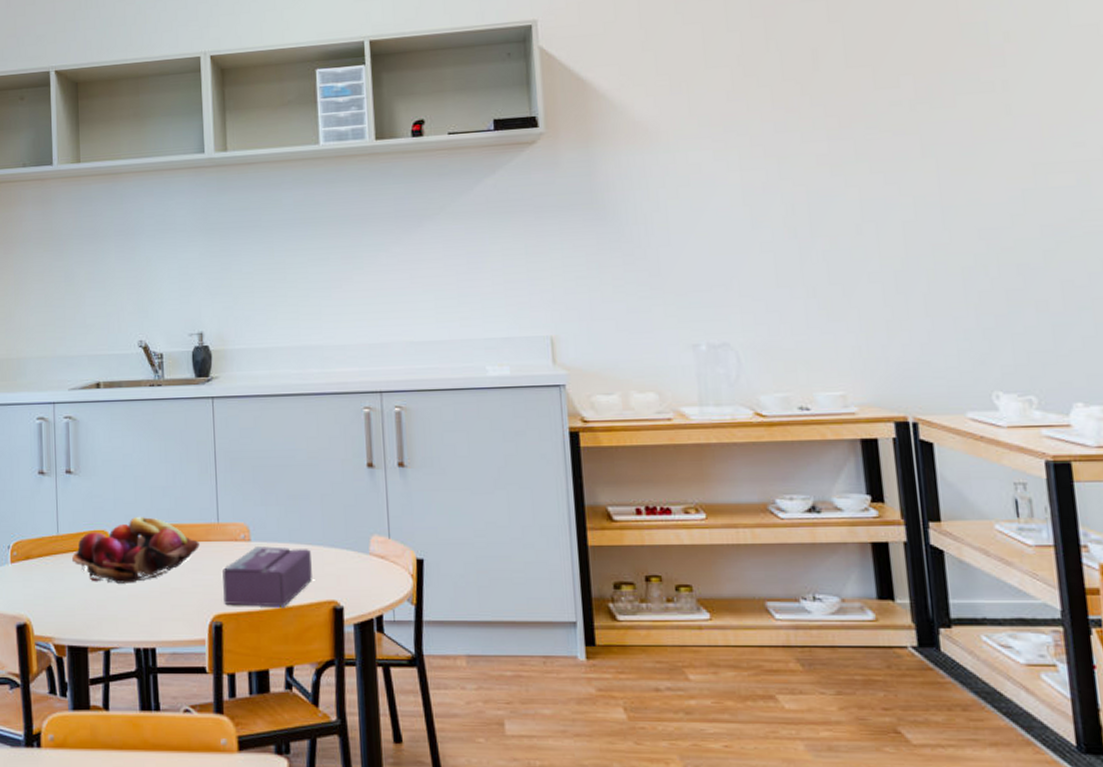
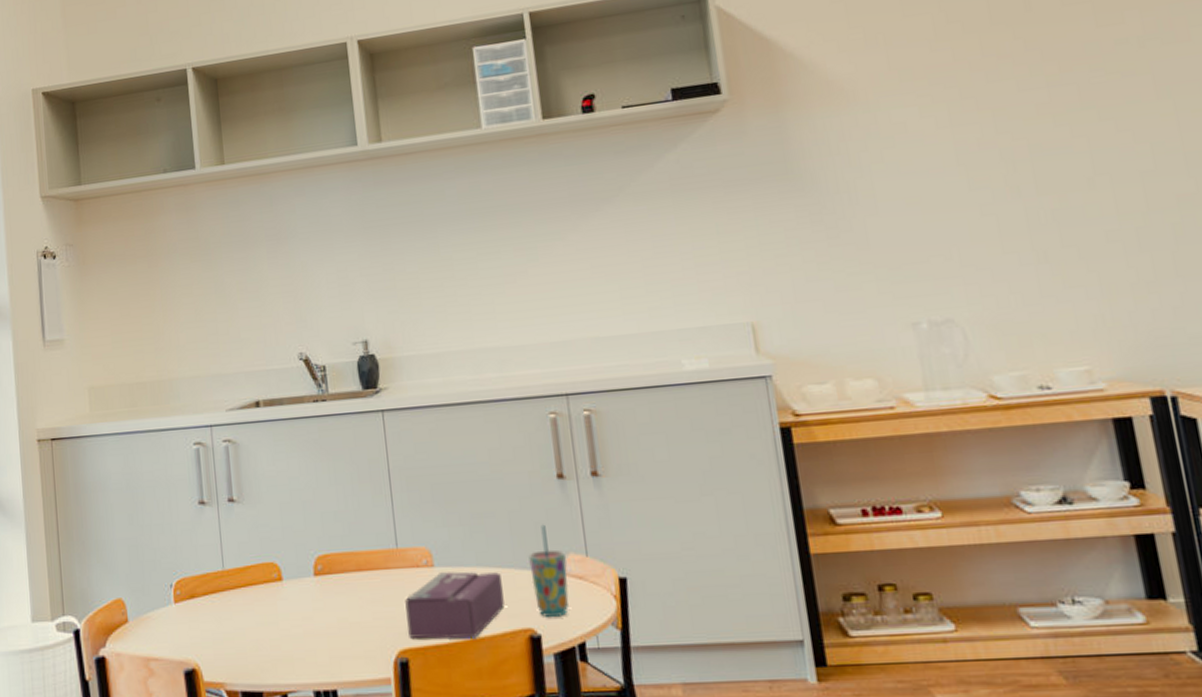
fruit basket: present [72,516,200,584] -> none [240,545,378,620]
cup: none [337,508,371,591] -> present [528,524,569,617]

